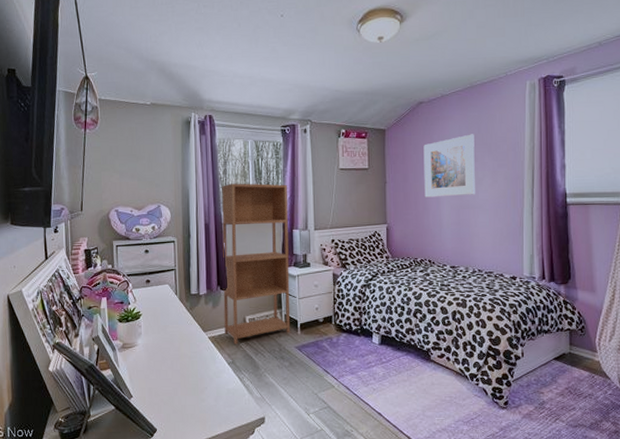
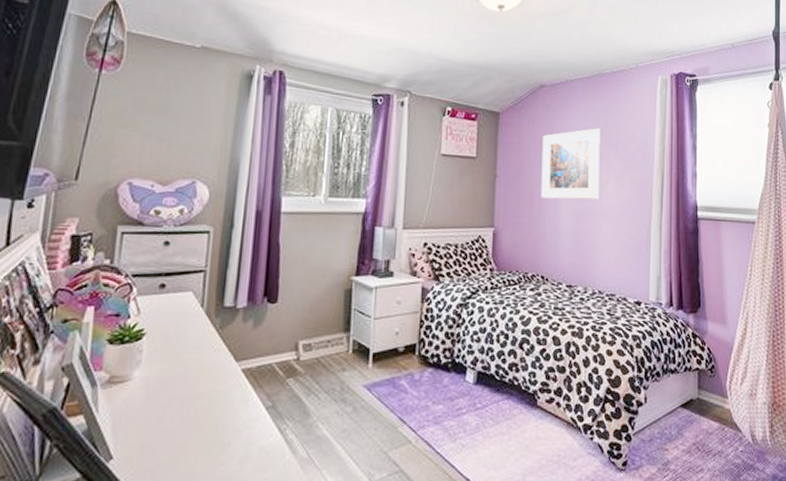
bookcase: present [222,183,290,344] -> none [266,160,374,380]

